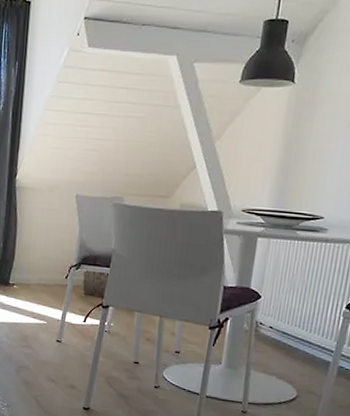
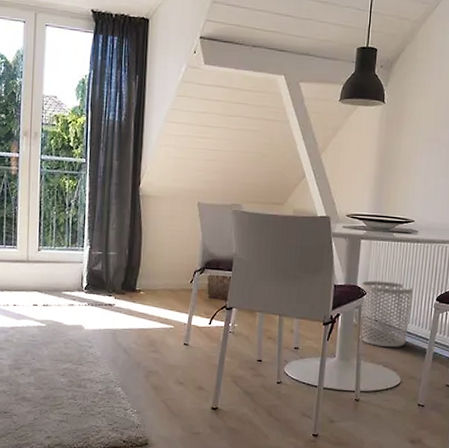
waste bin: none [250,283,318,358] -> present [359,280,413,348]

